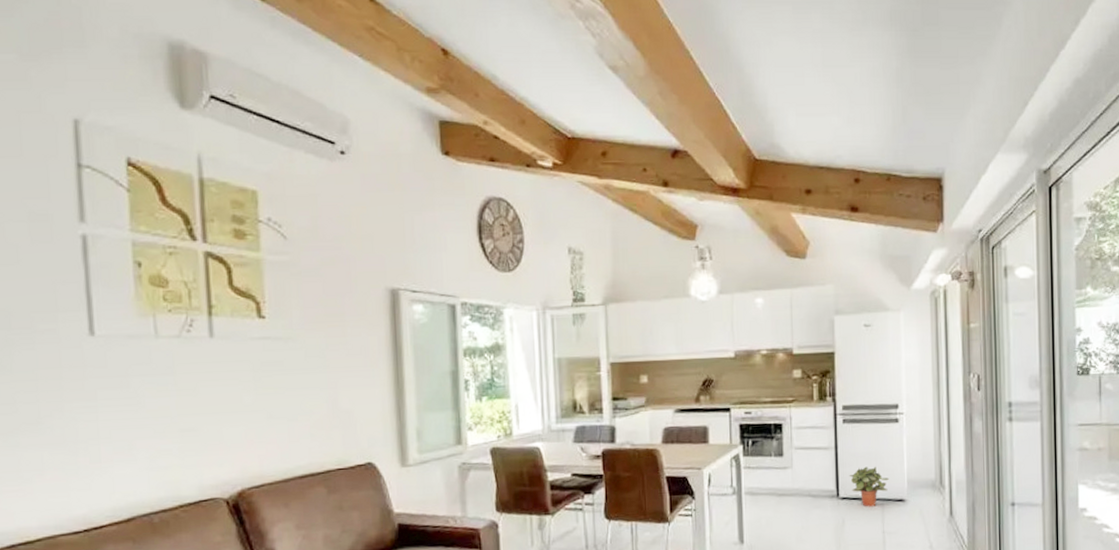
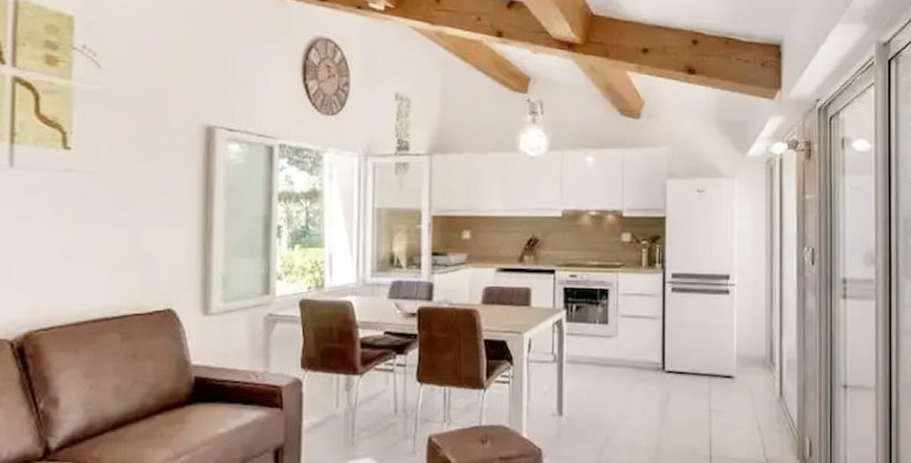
potted plant: present [849,466,890,507] -> none [676,339,718,383]

